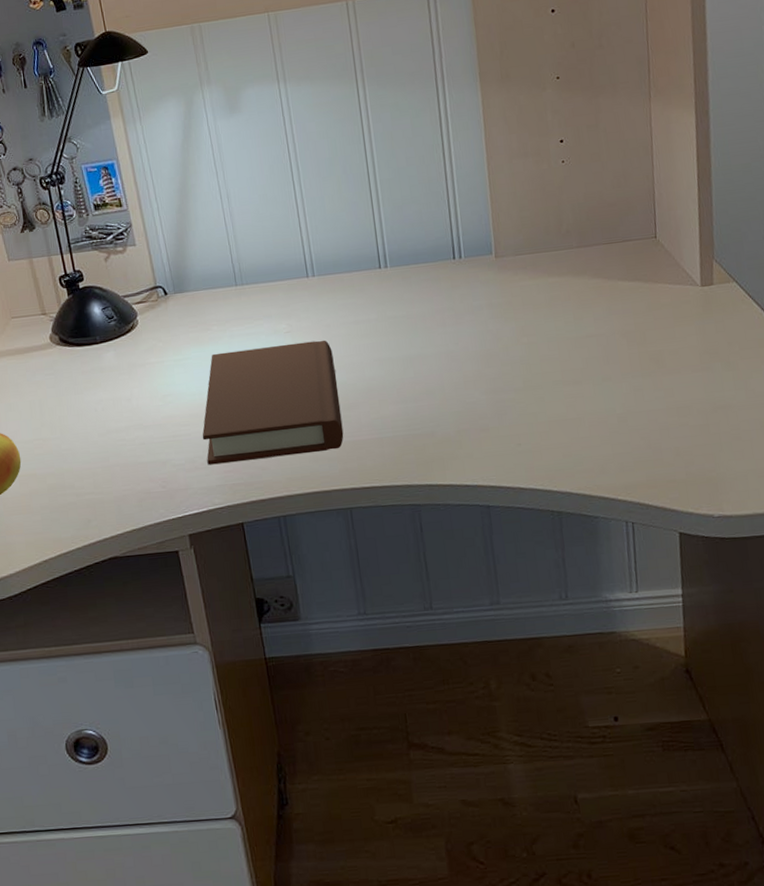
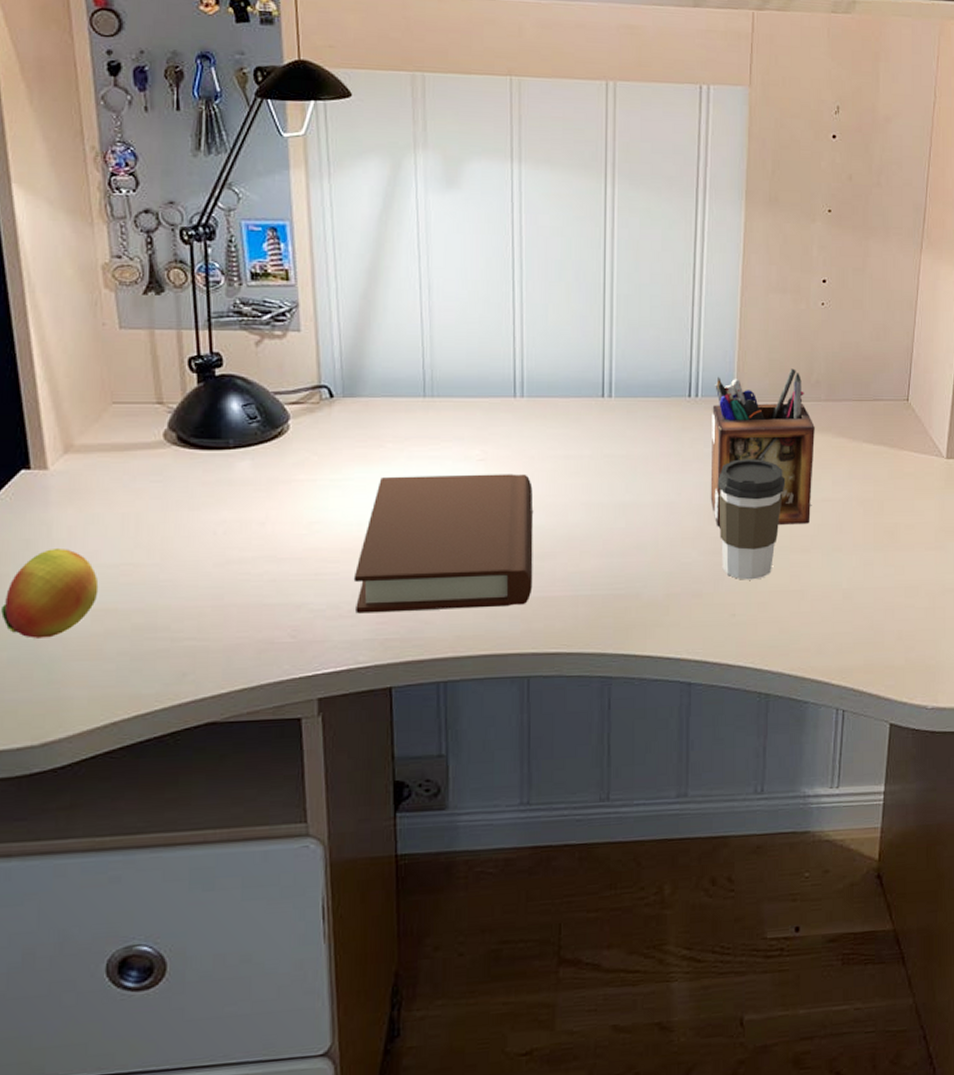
desk organizer: none [475,222,578,369] -> present [710,369,815,527]
coffee cup: none [488,306,551,413] -> present [717,458,786,580]

